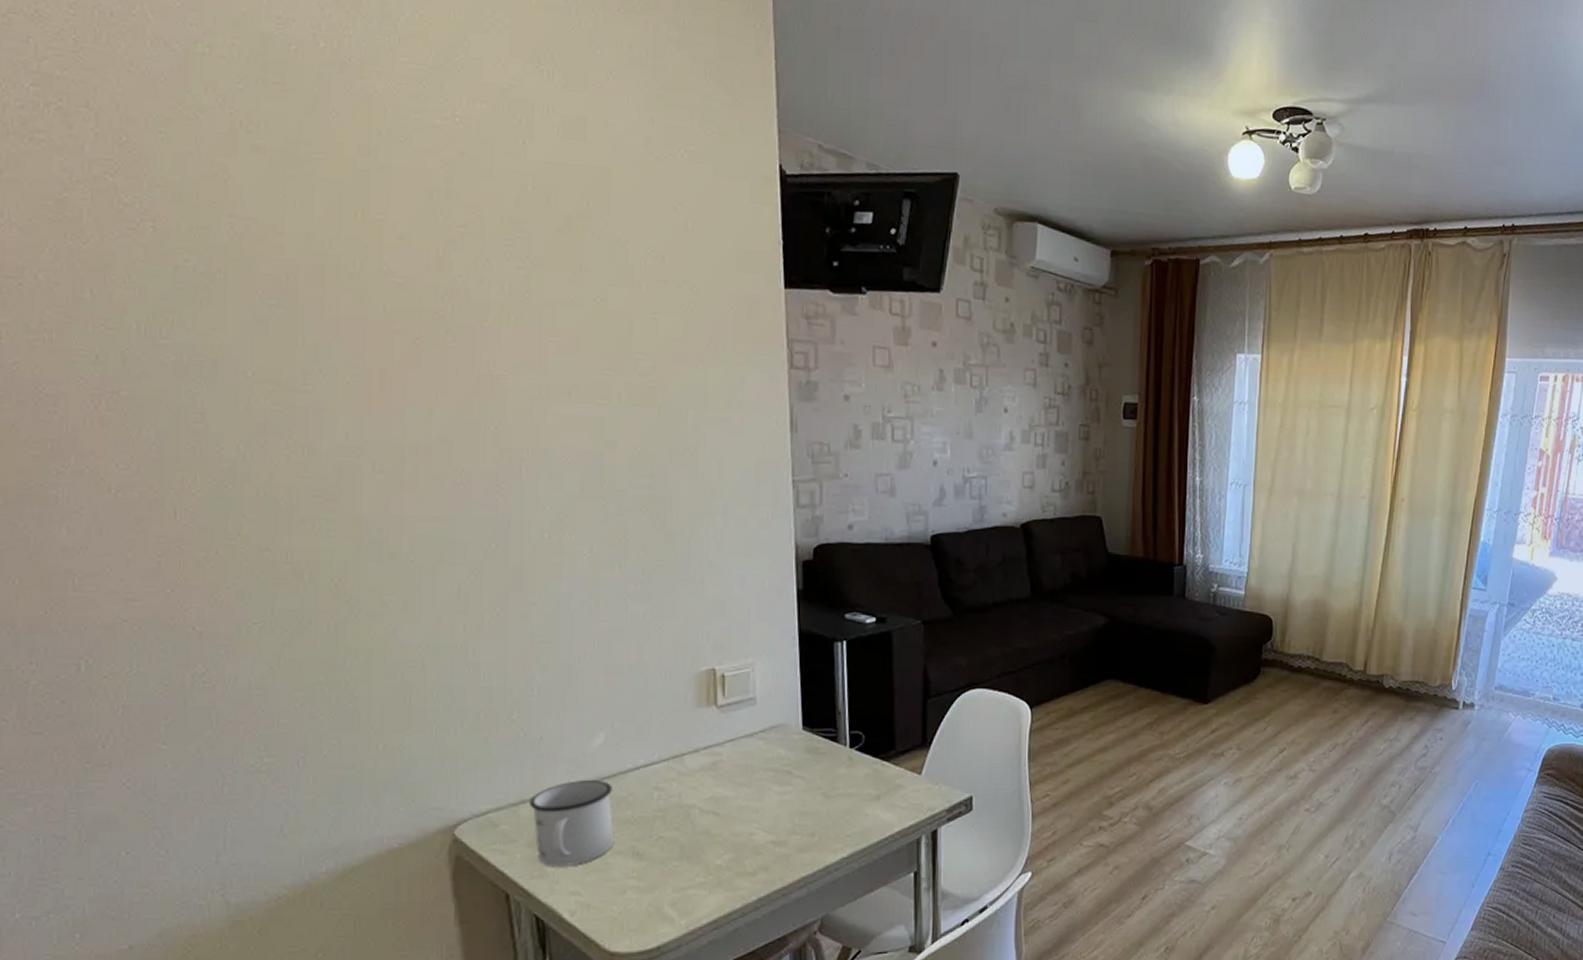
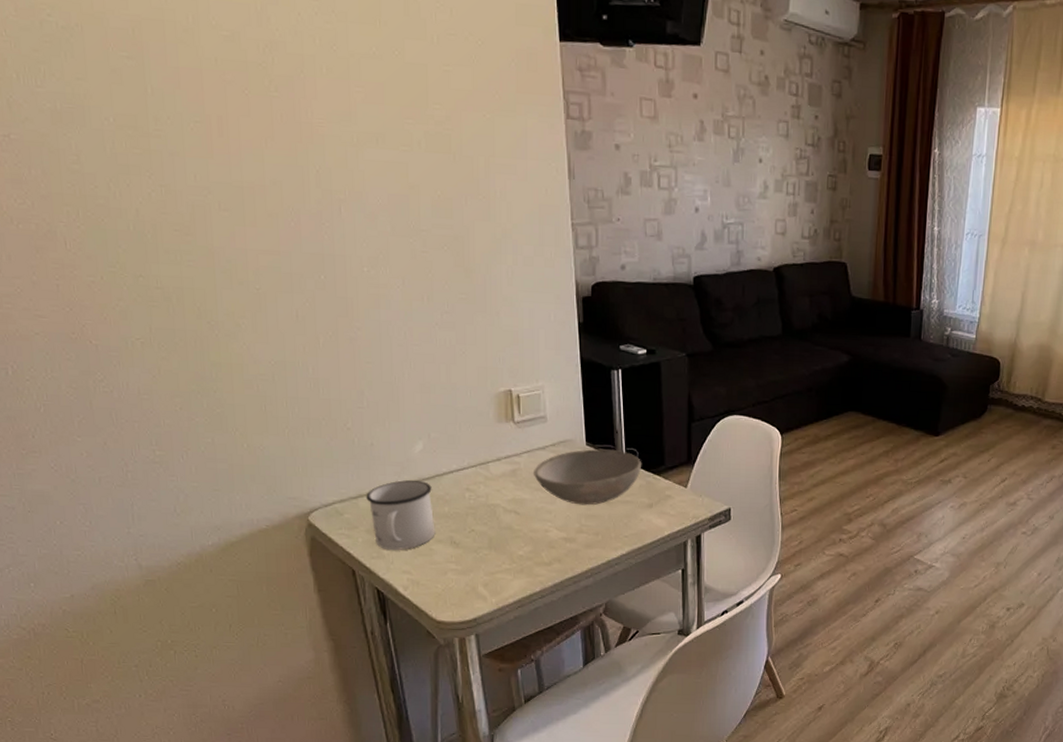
bowl: none [738,734,869,801] -> present [534,449,642,506]

